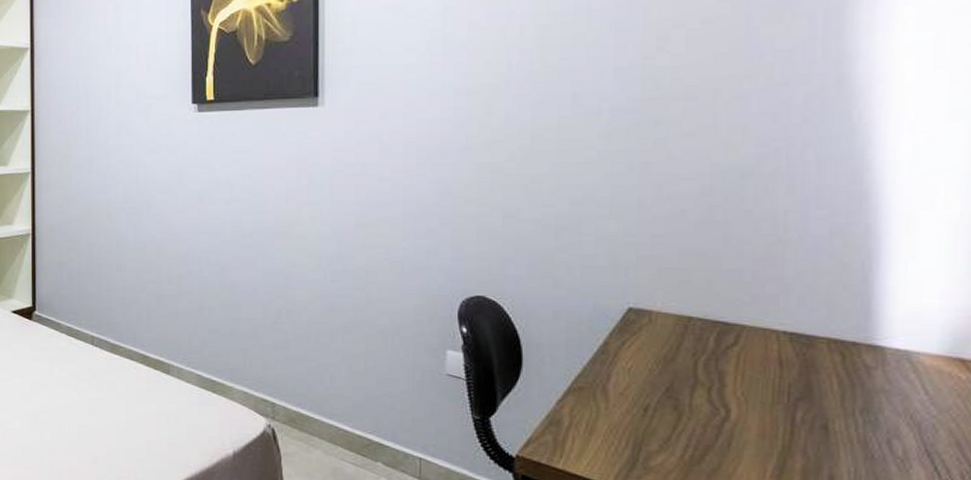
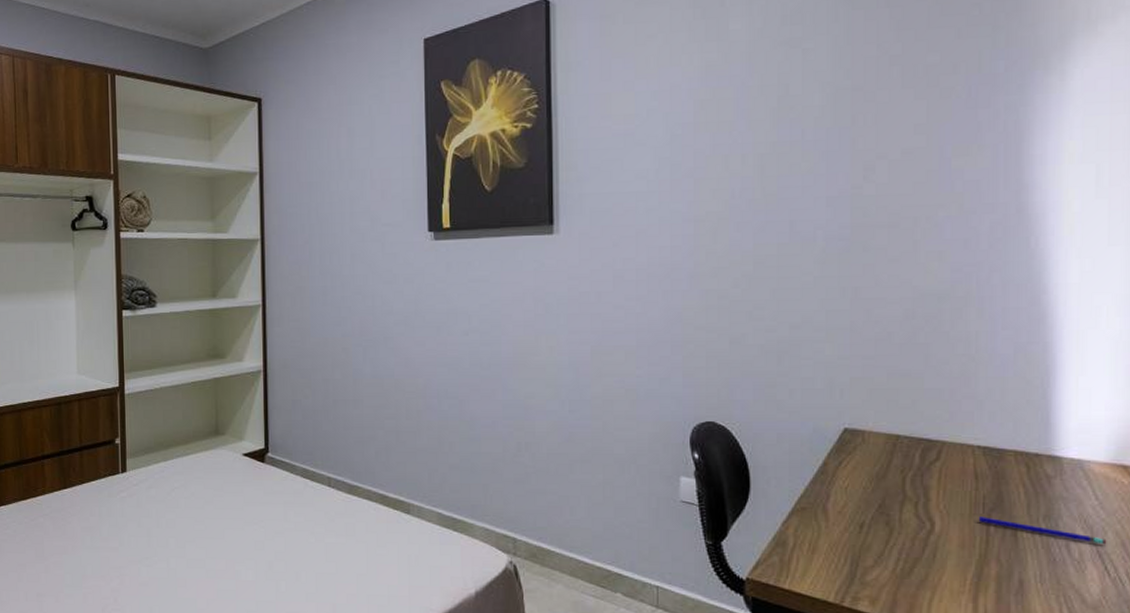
pen: none [781,406,938,444] -> present [978,516,1107,545]

